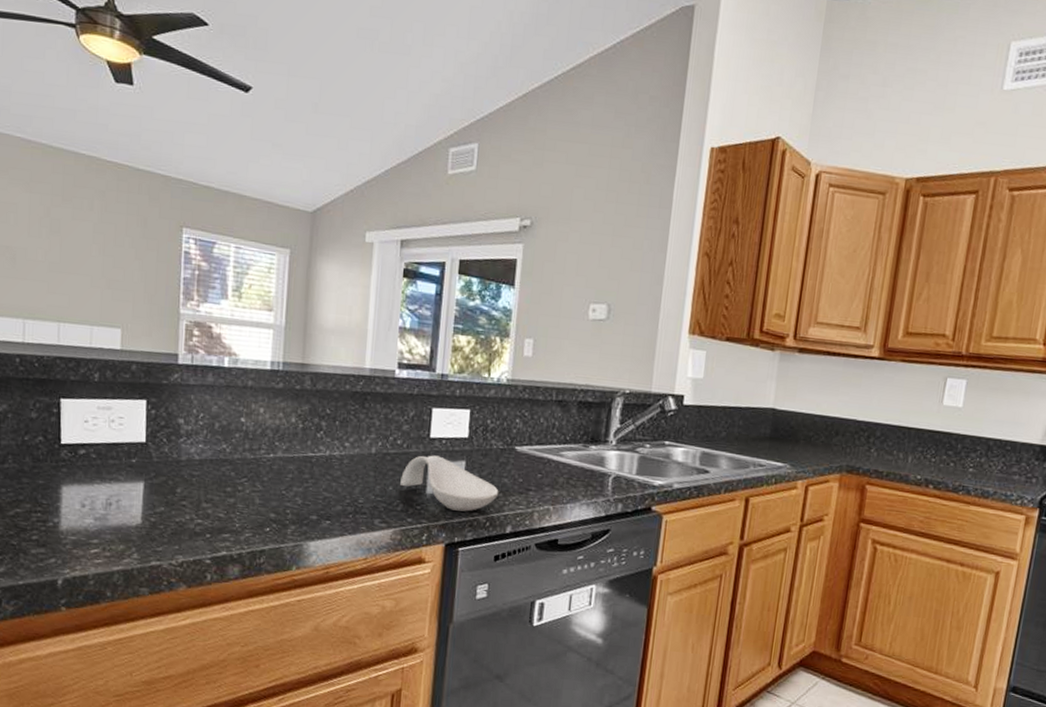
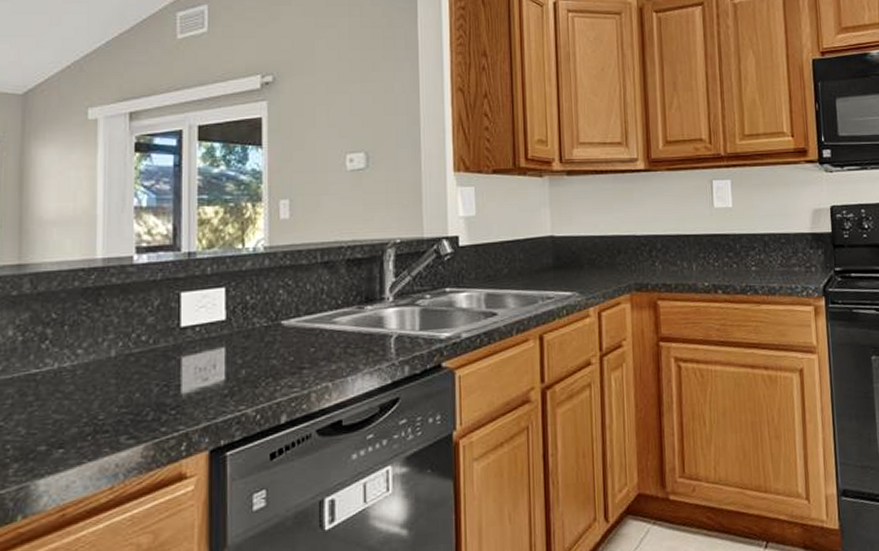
spoon rest: present [400,455,499,512] -> none [149,346,268,408]

